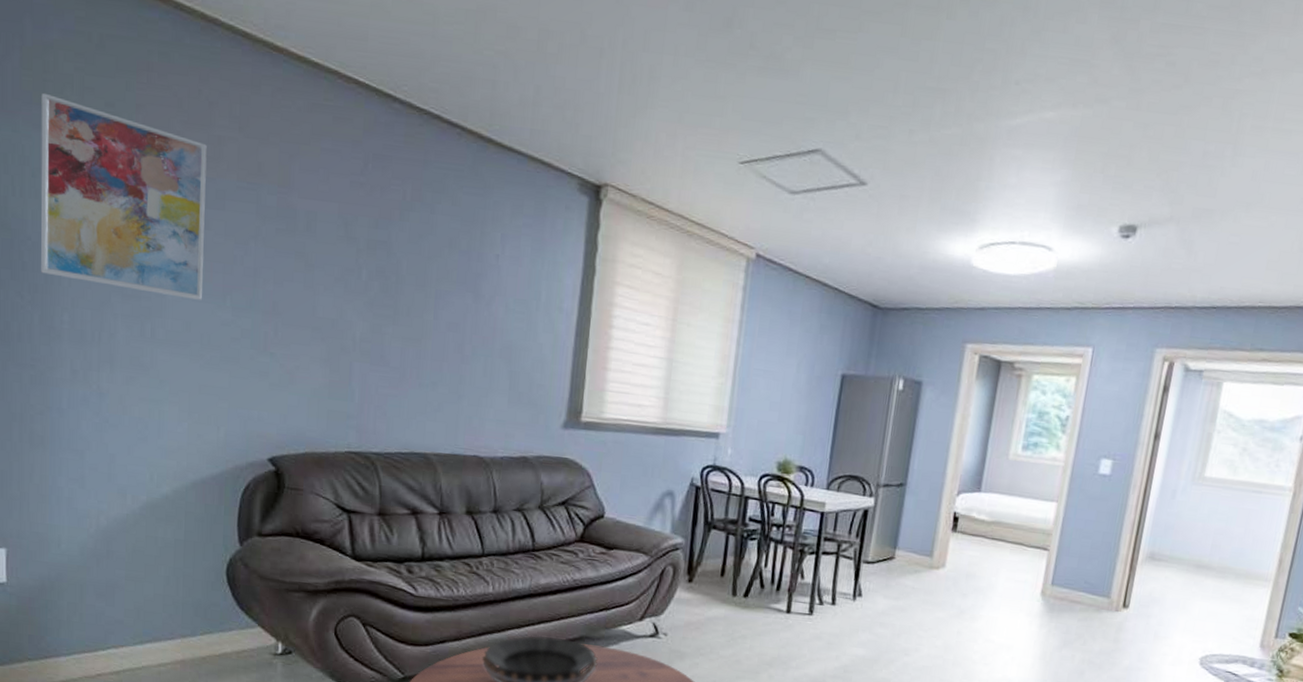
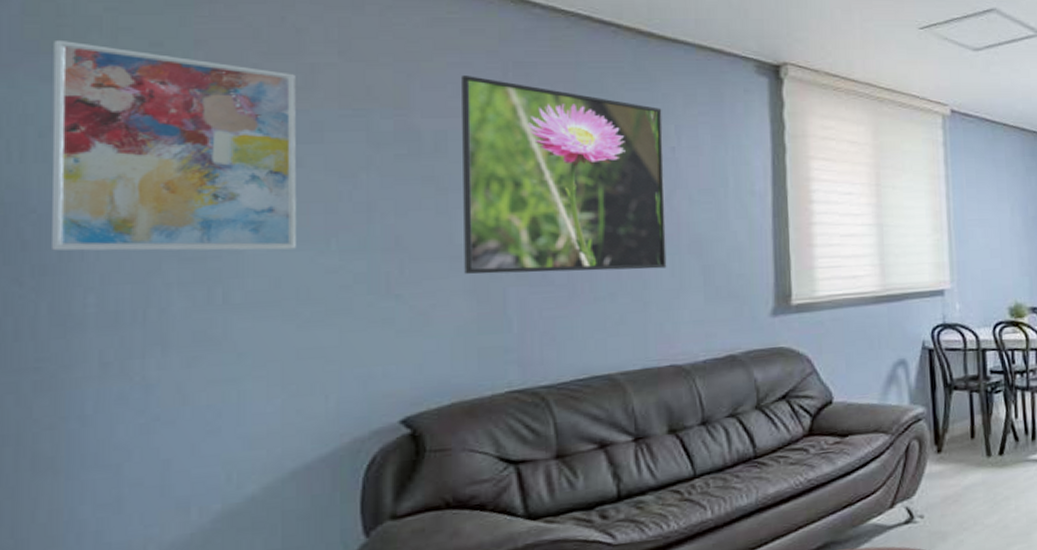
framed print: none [322,161,492,368] -> present [462,74,667,275]

